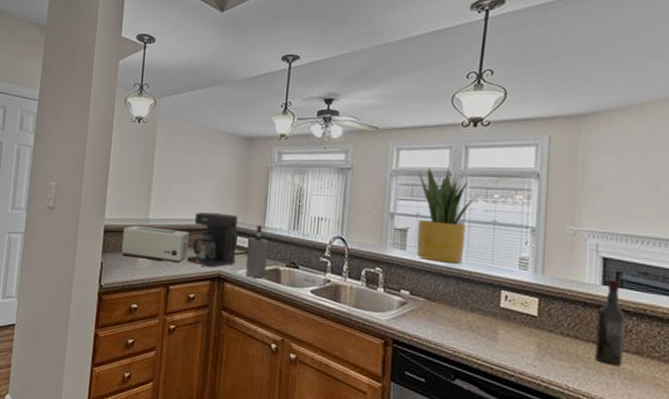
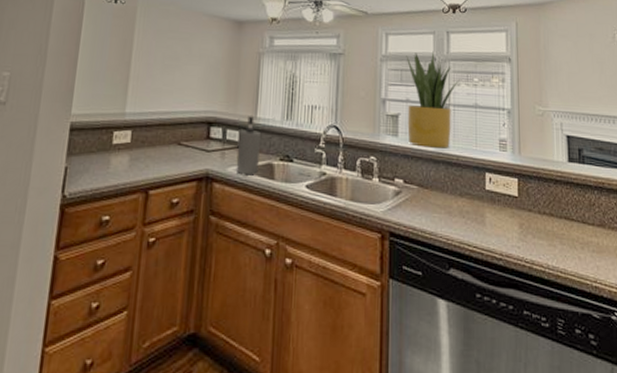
toaster: present [121,225,189,264] -> none [90,121,173,164]
coffee maker: present [187,212,238,268] -> none [170,103,227,167]
wine bottle: present [595,280,626,367] -> none [566,157,590,241]

